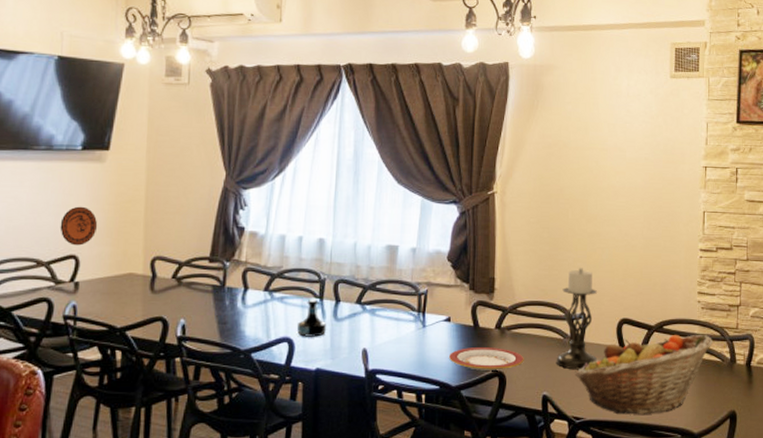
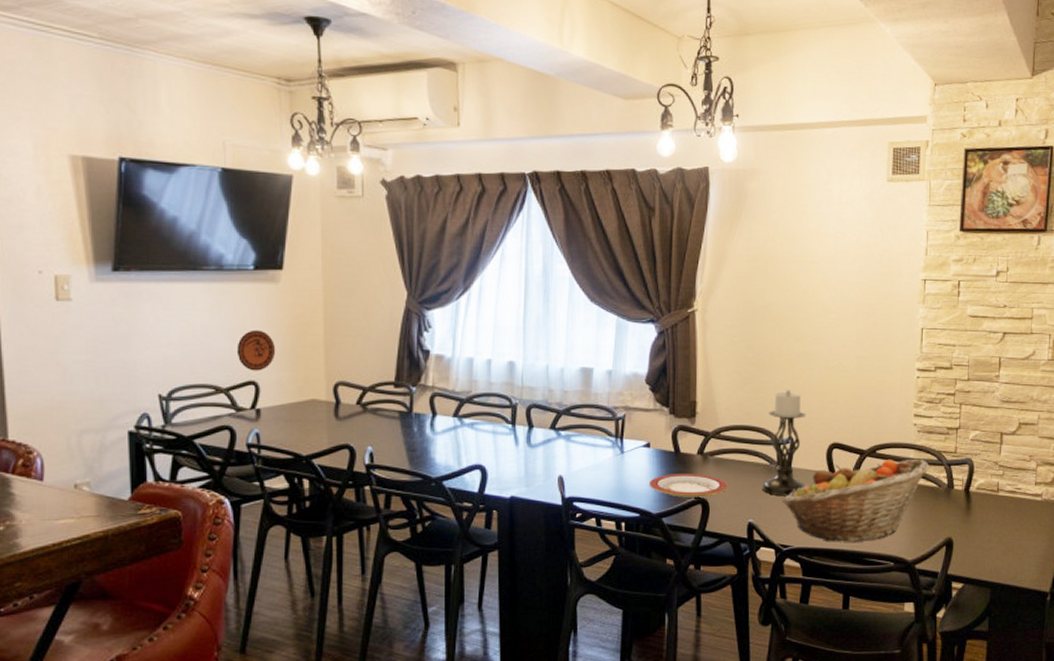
tequila bottle: present [297,299,326,338] -> none [490,424,519,465]

